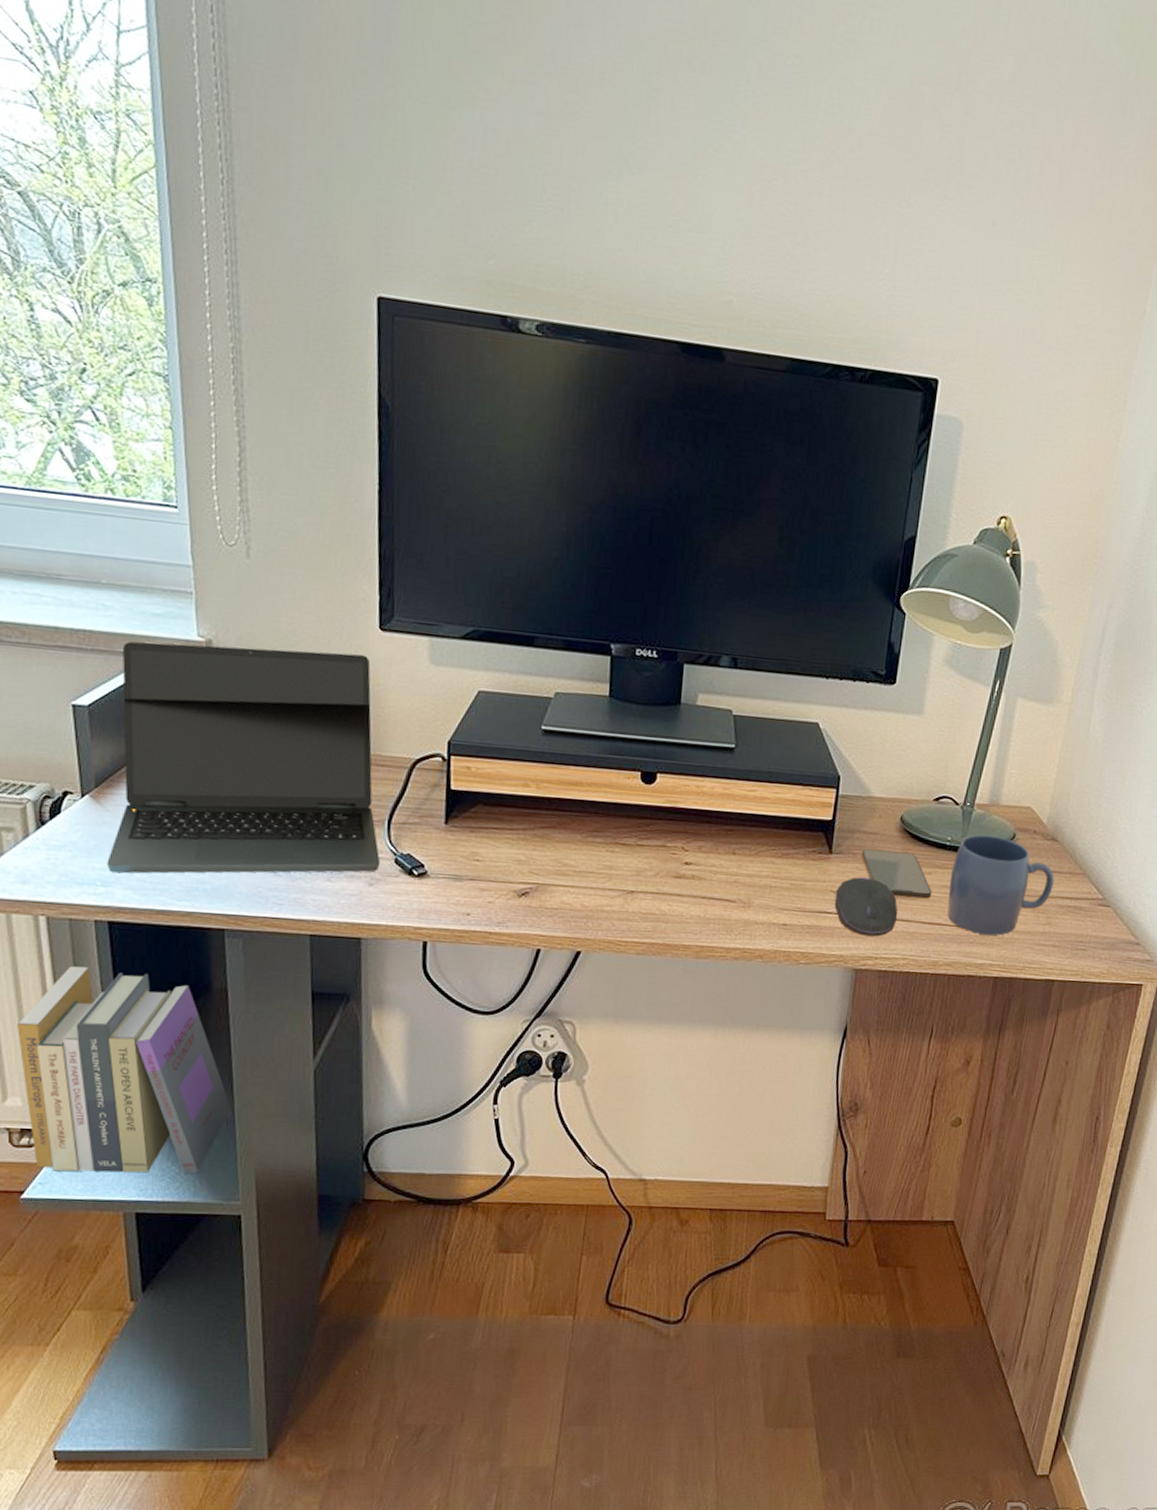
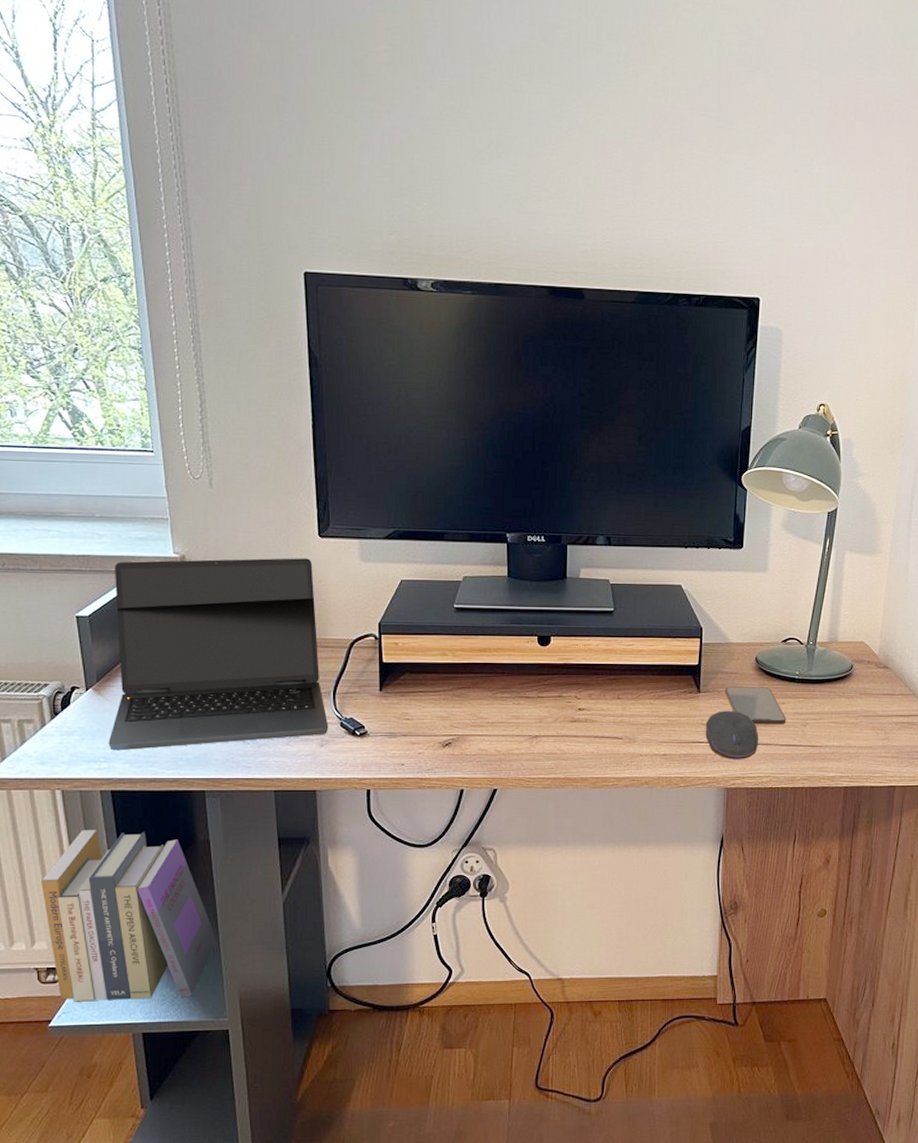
mug: present [947,834,1055,936] -> none [800,667,889,751]

